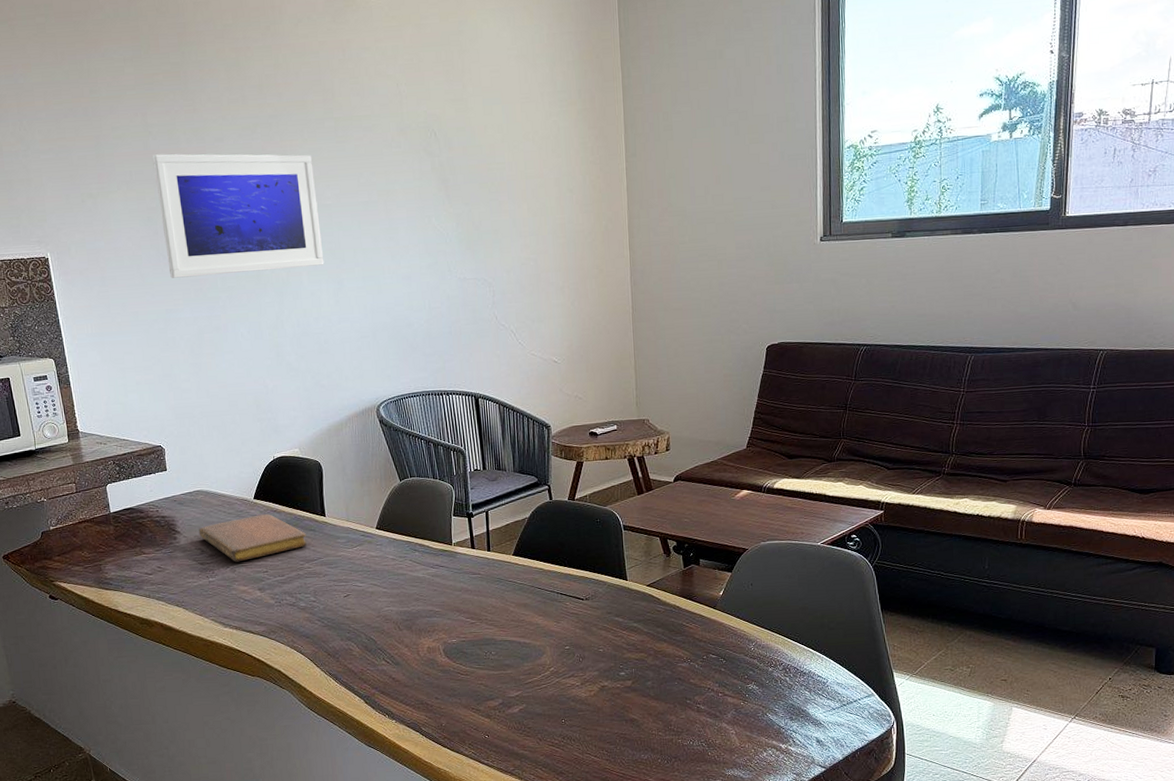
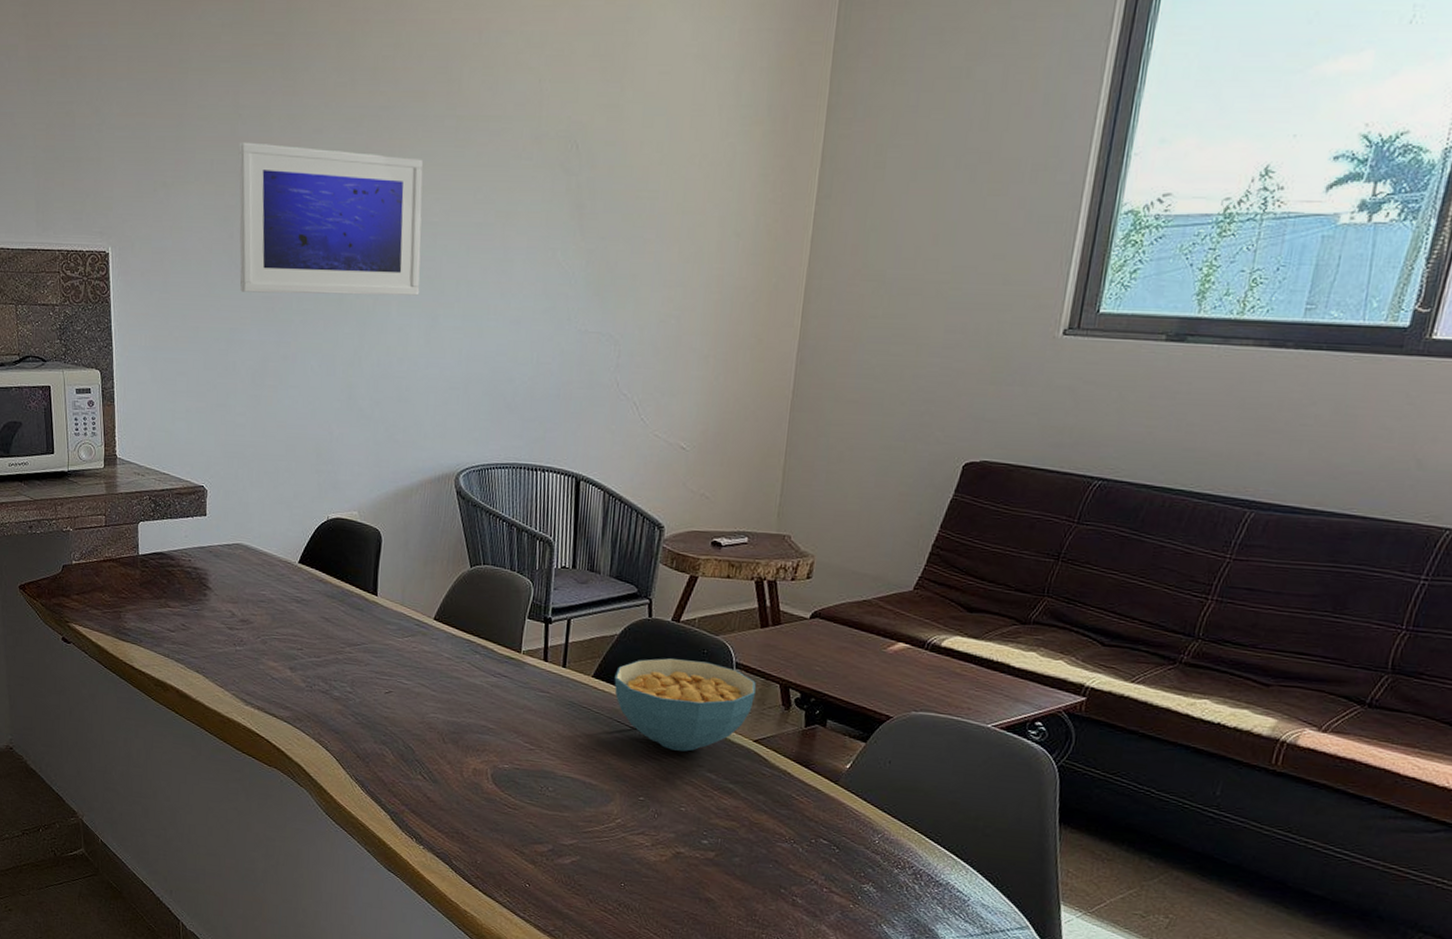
notebook: present [198,514,308,562] -> none [232,582,353,633]
cereal bowl: none [530,529,642,604] -> present [614,658,756,752]

